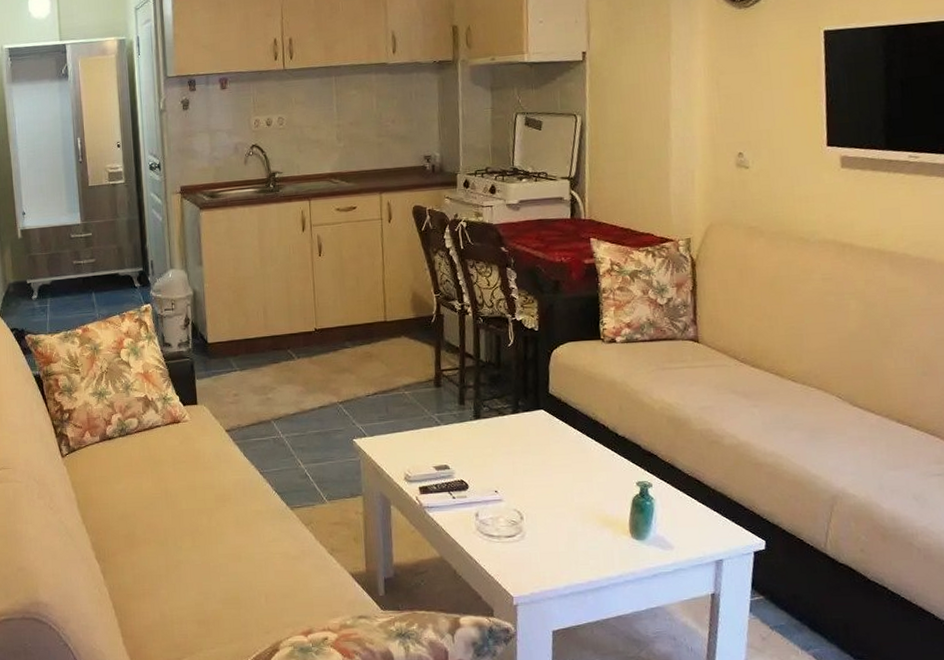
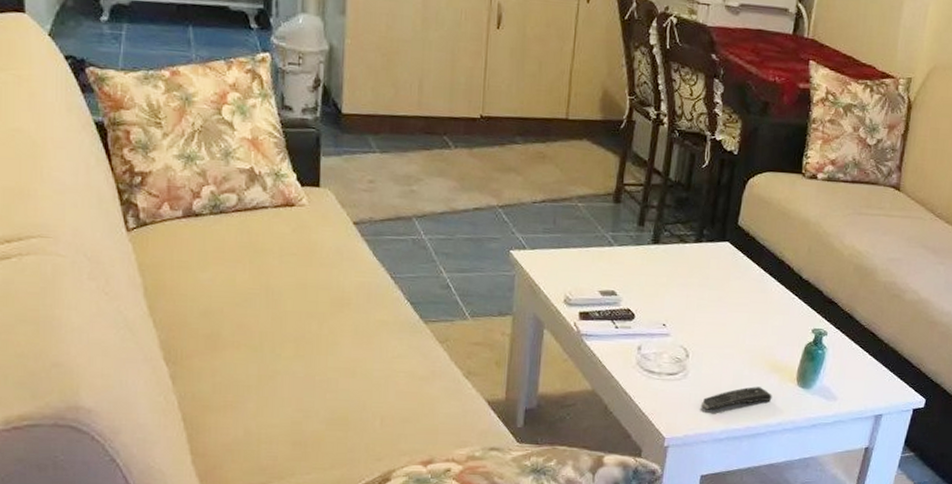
remote control: none [542,542,609,568] -> present [702,387,772,410]

